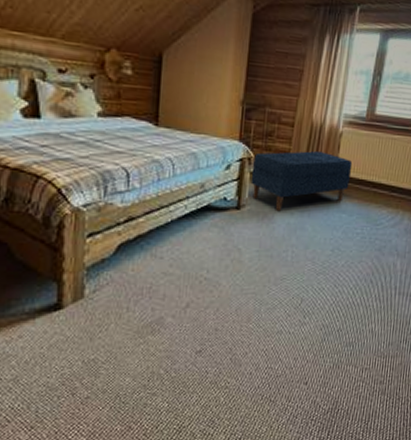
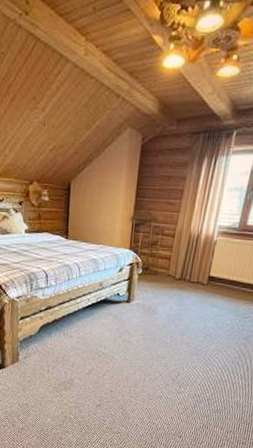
bench: present [250,151,353,212] -> none [138,257,225,305]

